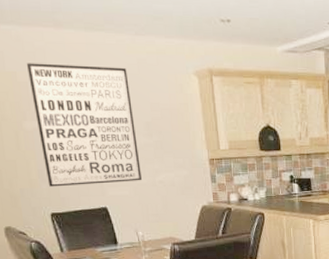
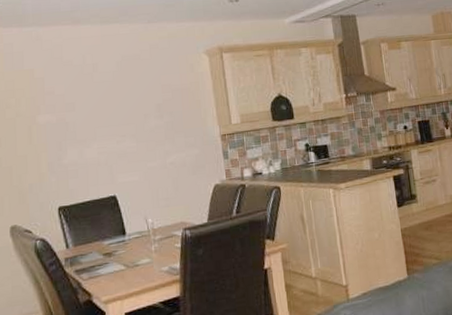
wall art: present [26,63,142,187] -> none [43,54,152,179]

